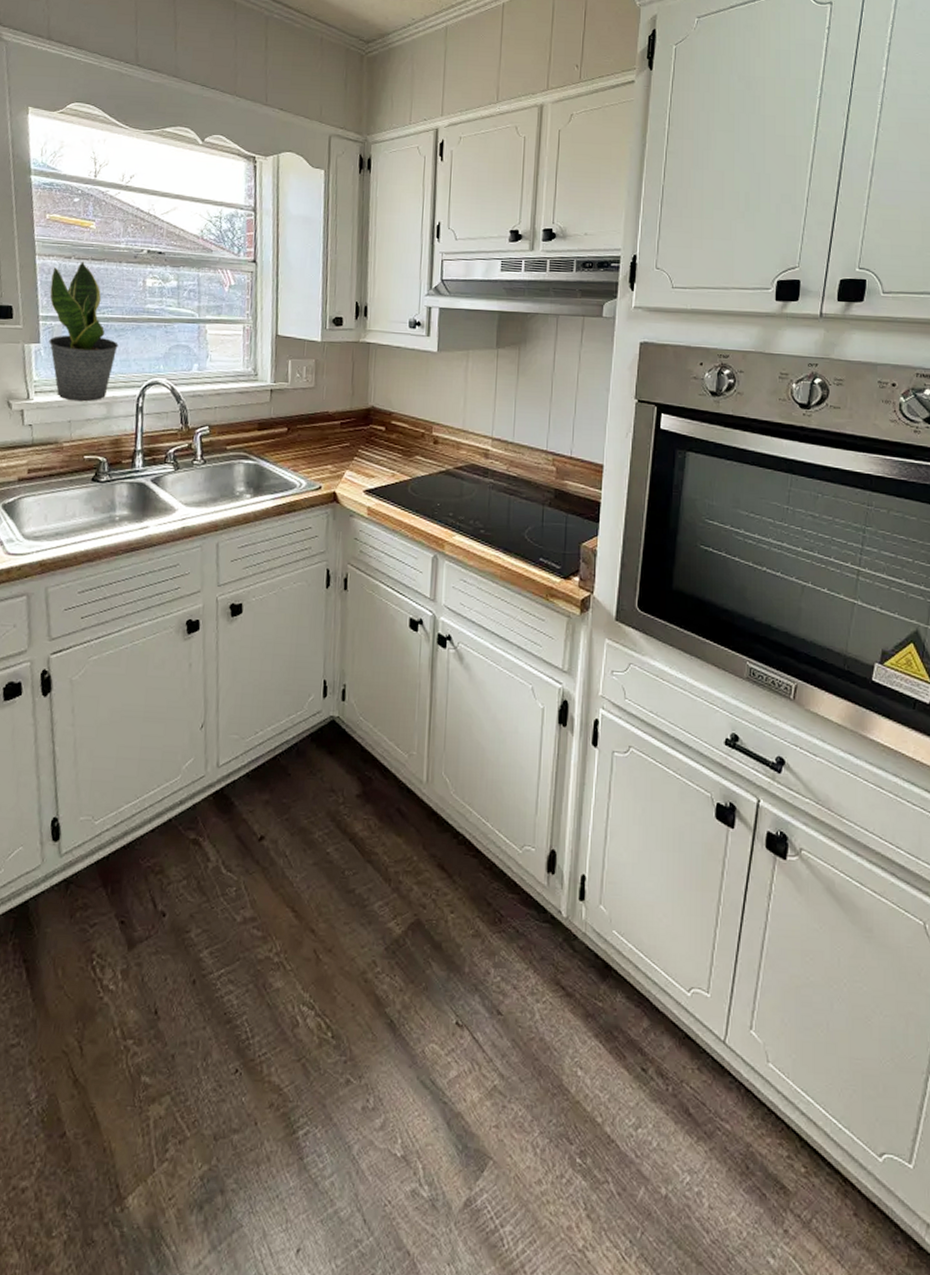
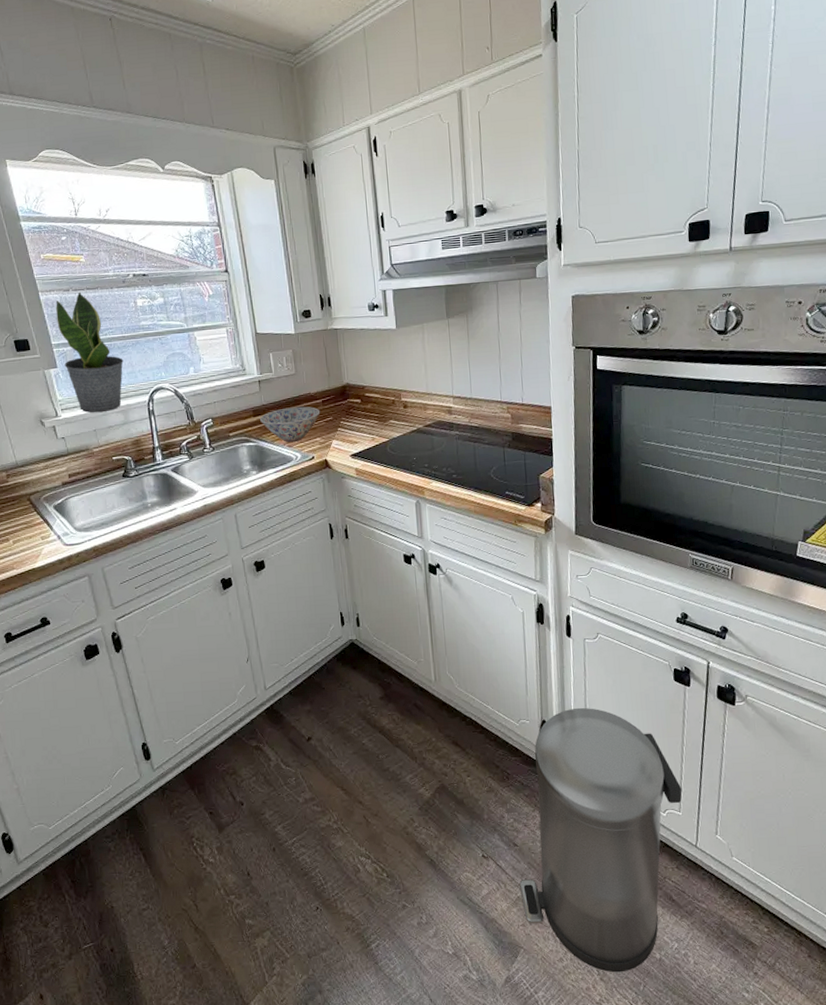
bowl: none [265,425,337,467] -> present [260,406,320,443]
pedal bin: none [498,838,714,1209] -> present [519,707,682,973]

